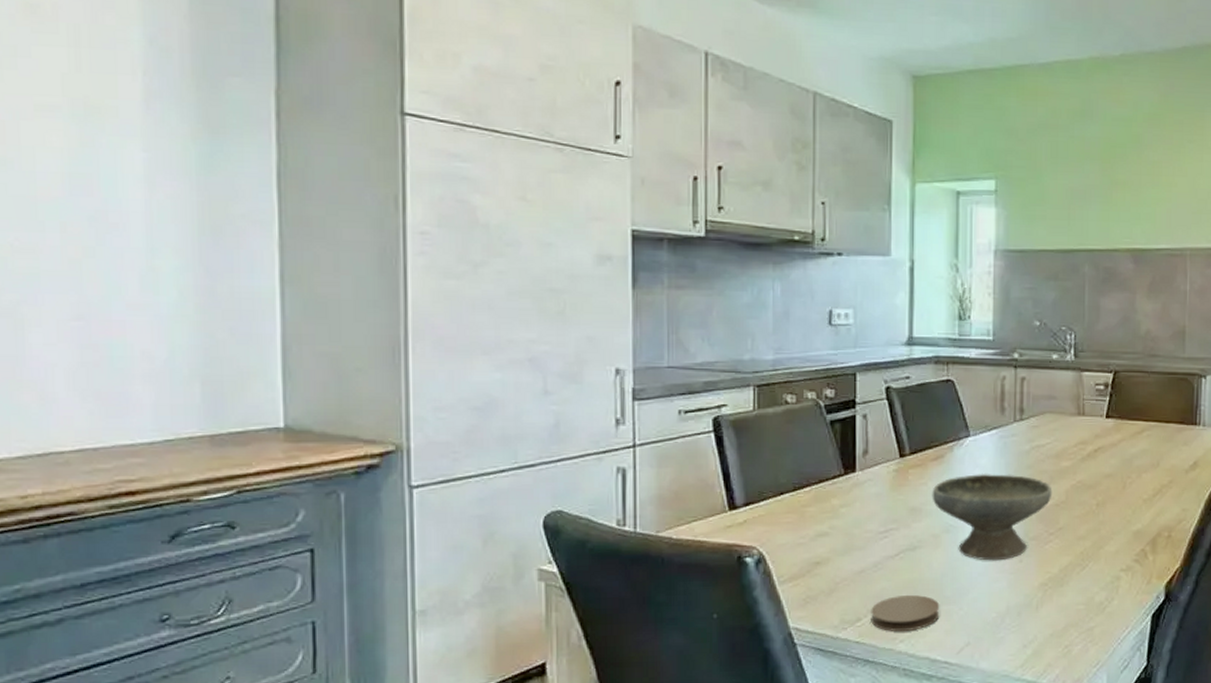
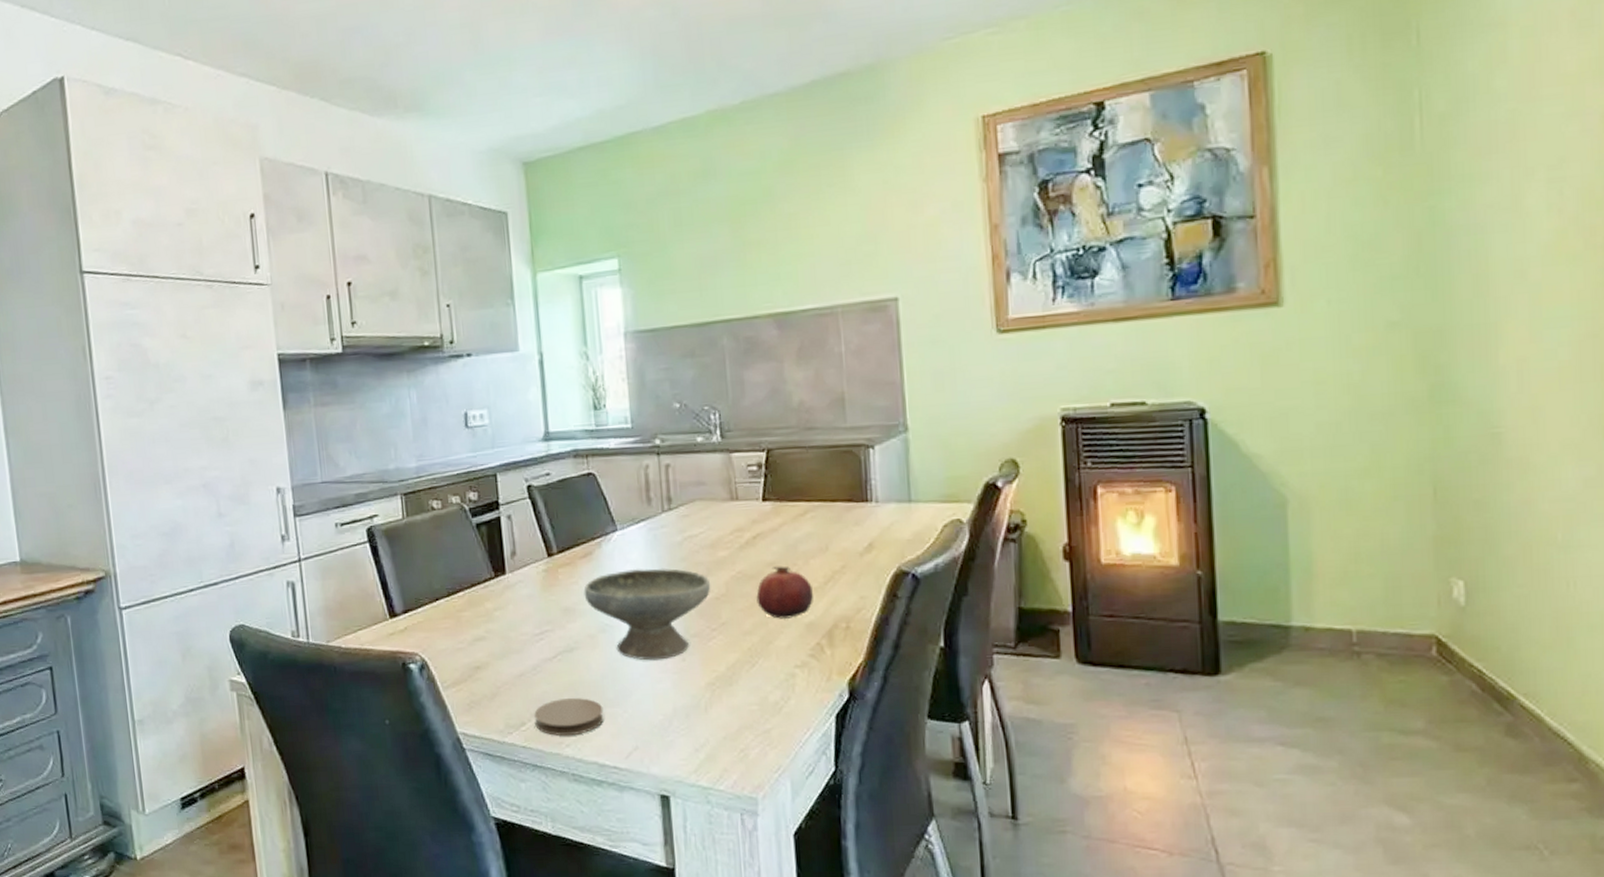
fruit: none [1092,478,1143,528] -> present [756,566,814,620]

